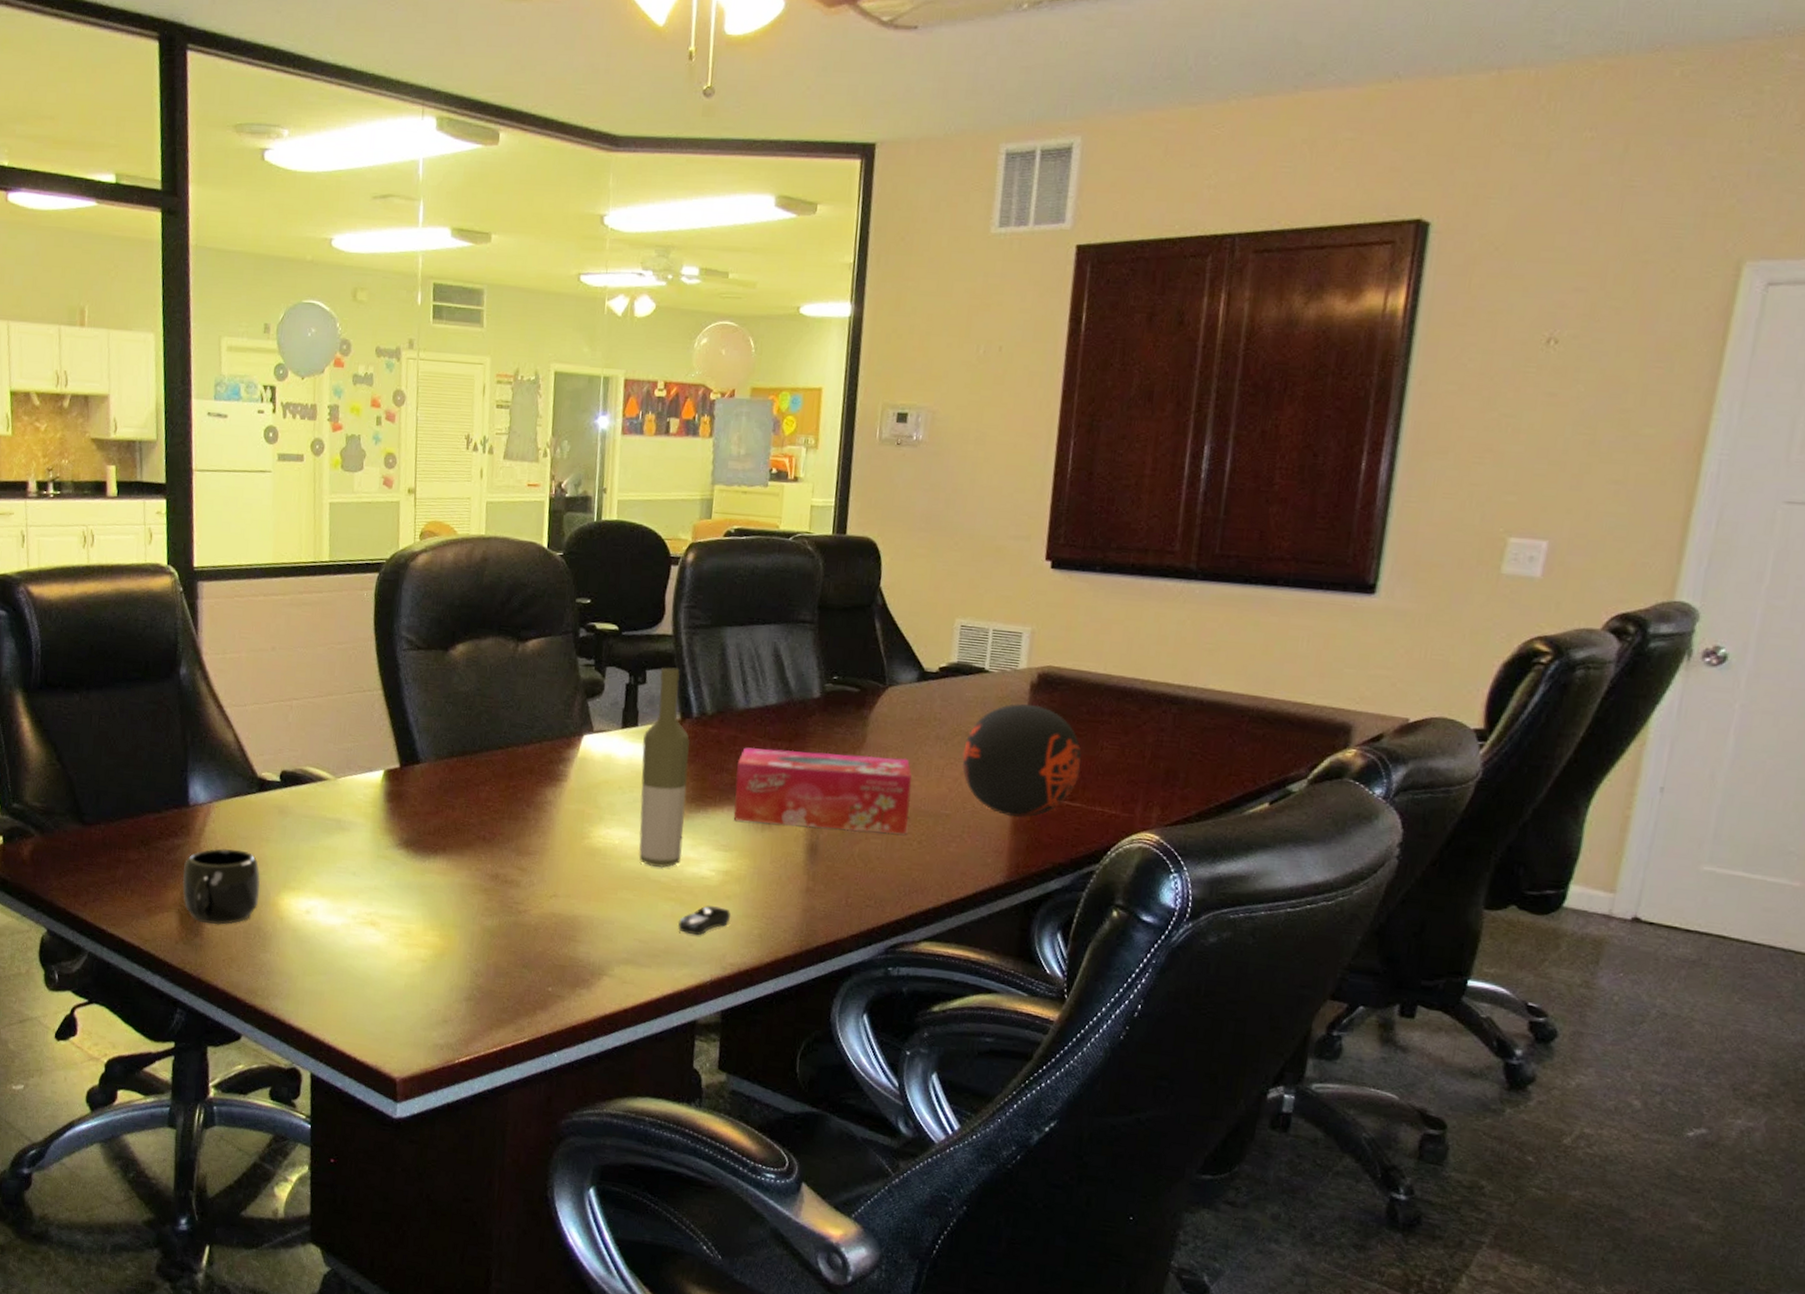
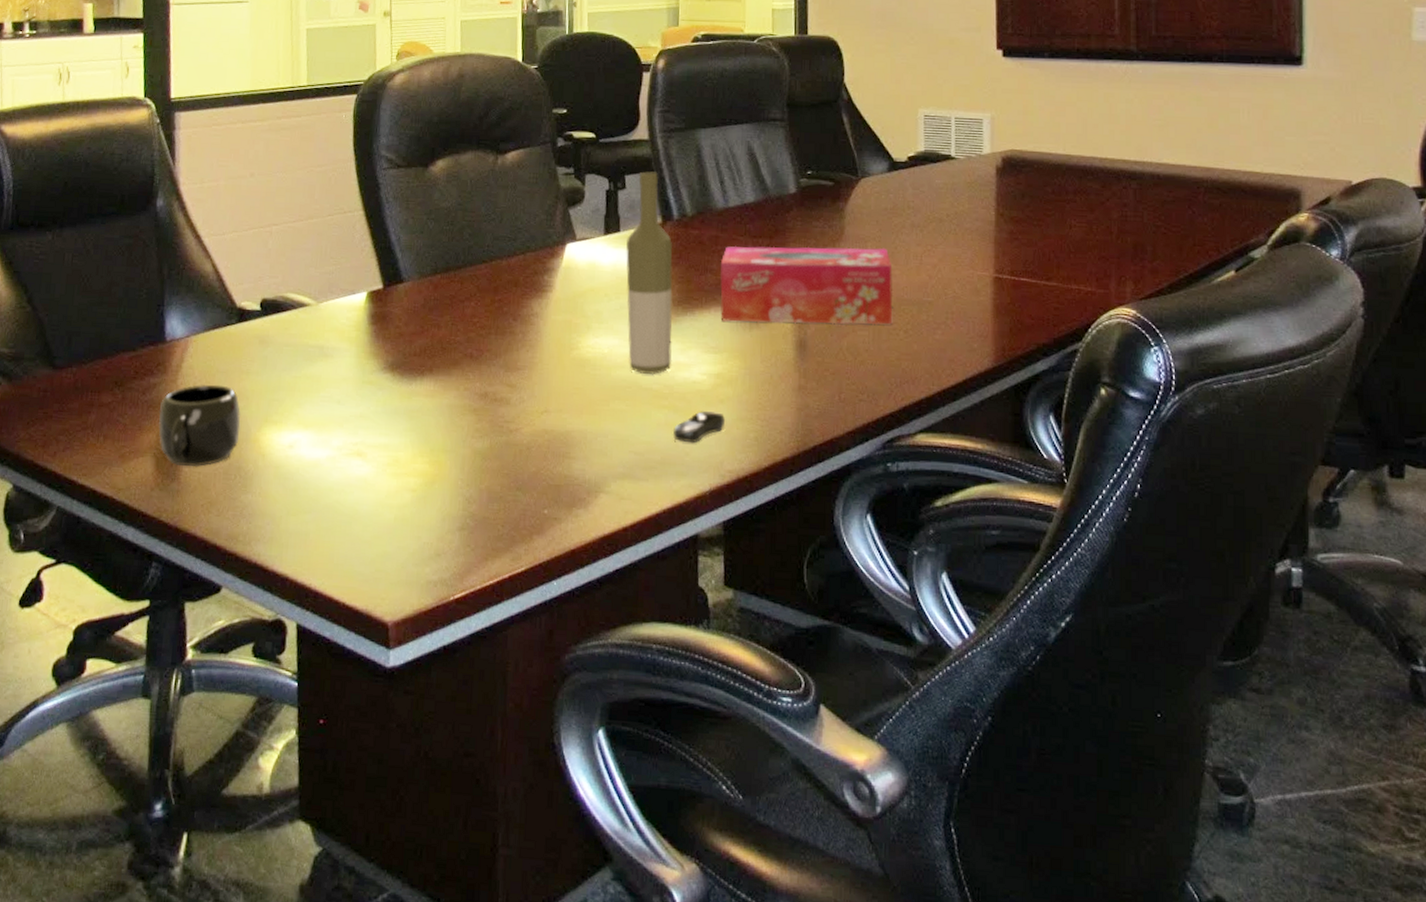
decorative ball: present [962,703,1082,817] -> none [939,187,1053,300]

